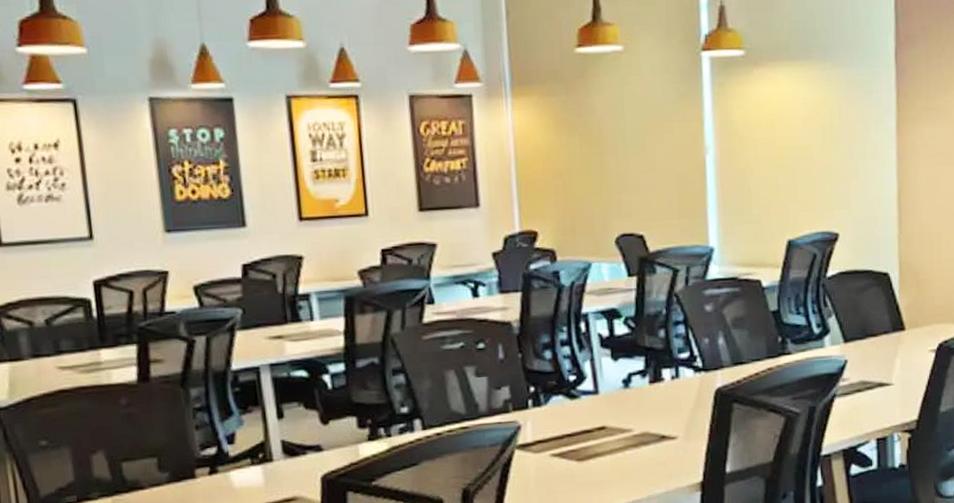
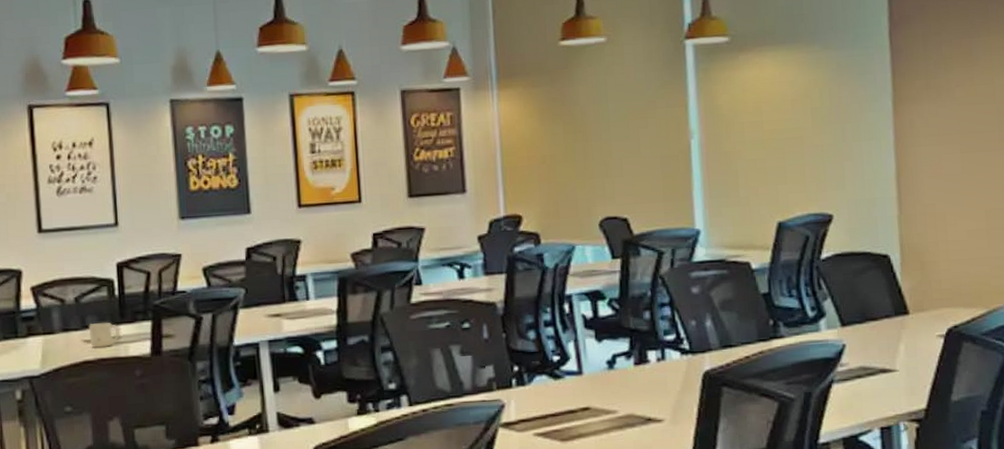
mug: none [63,346,100,376] -> present [88,322,120,348]

